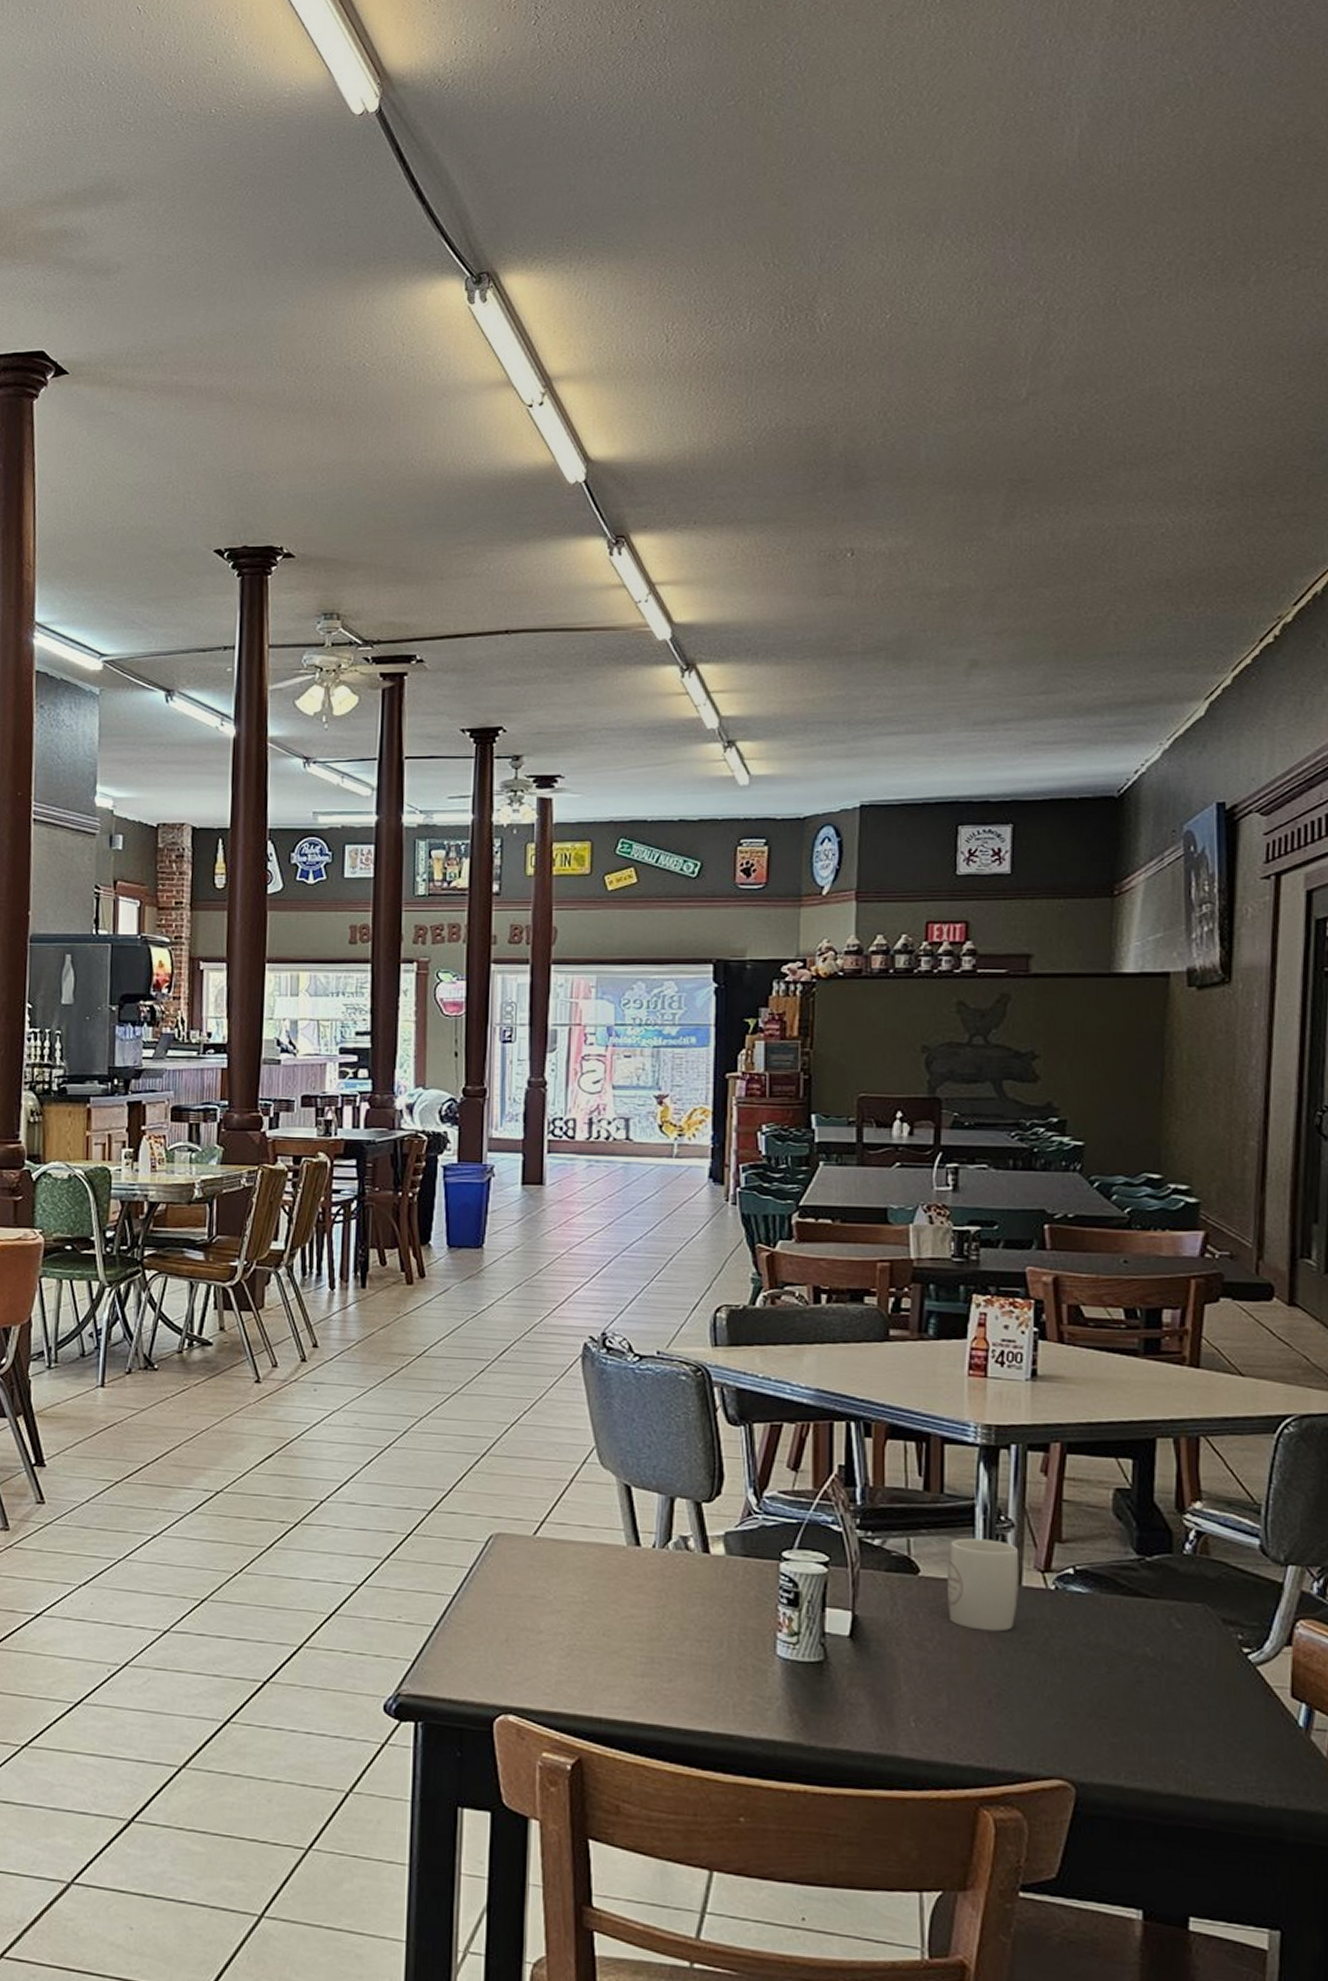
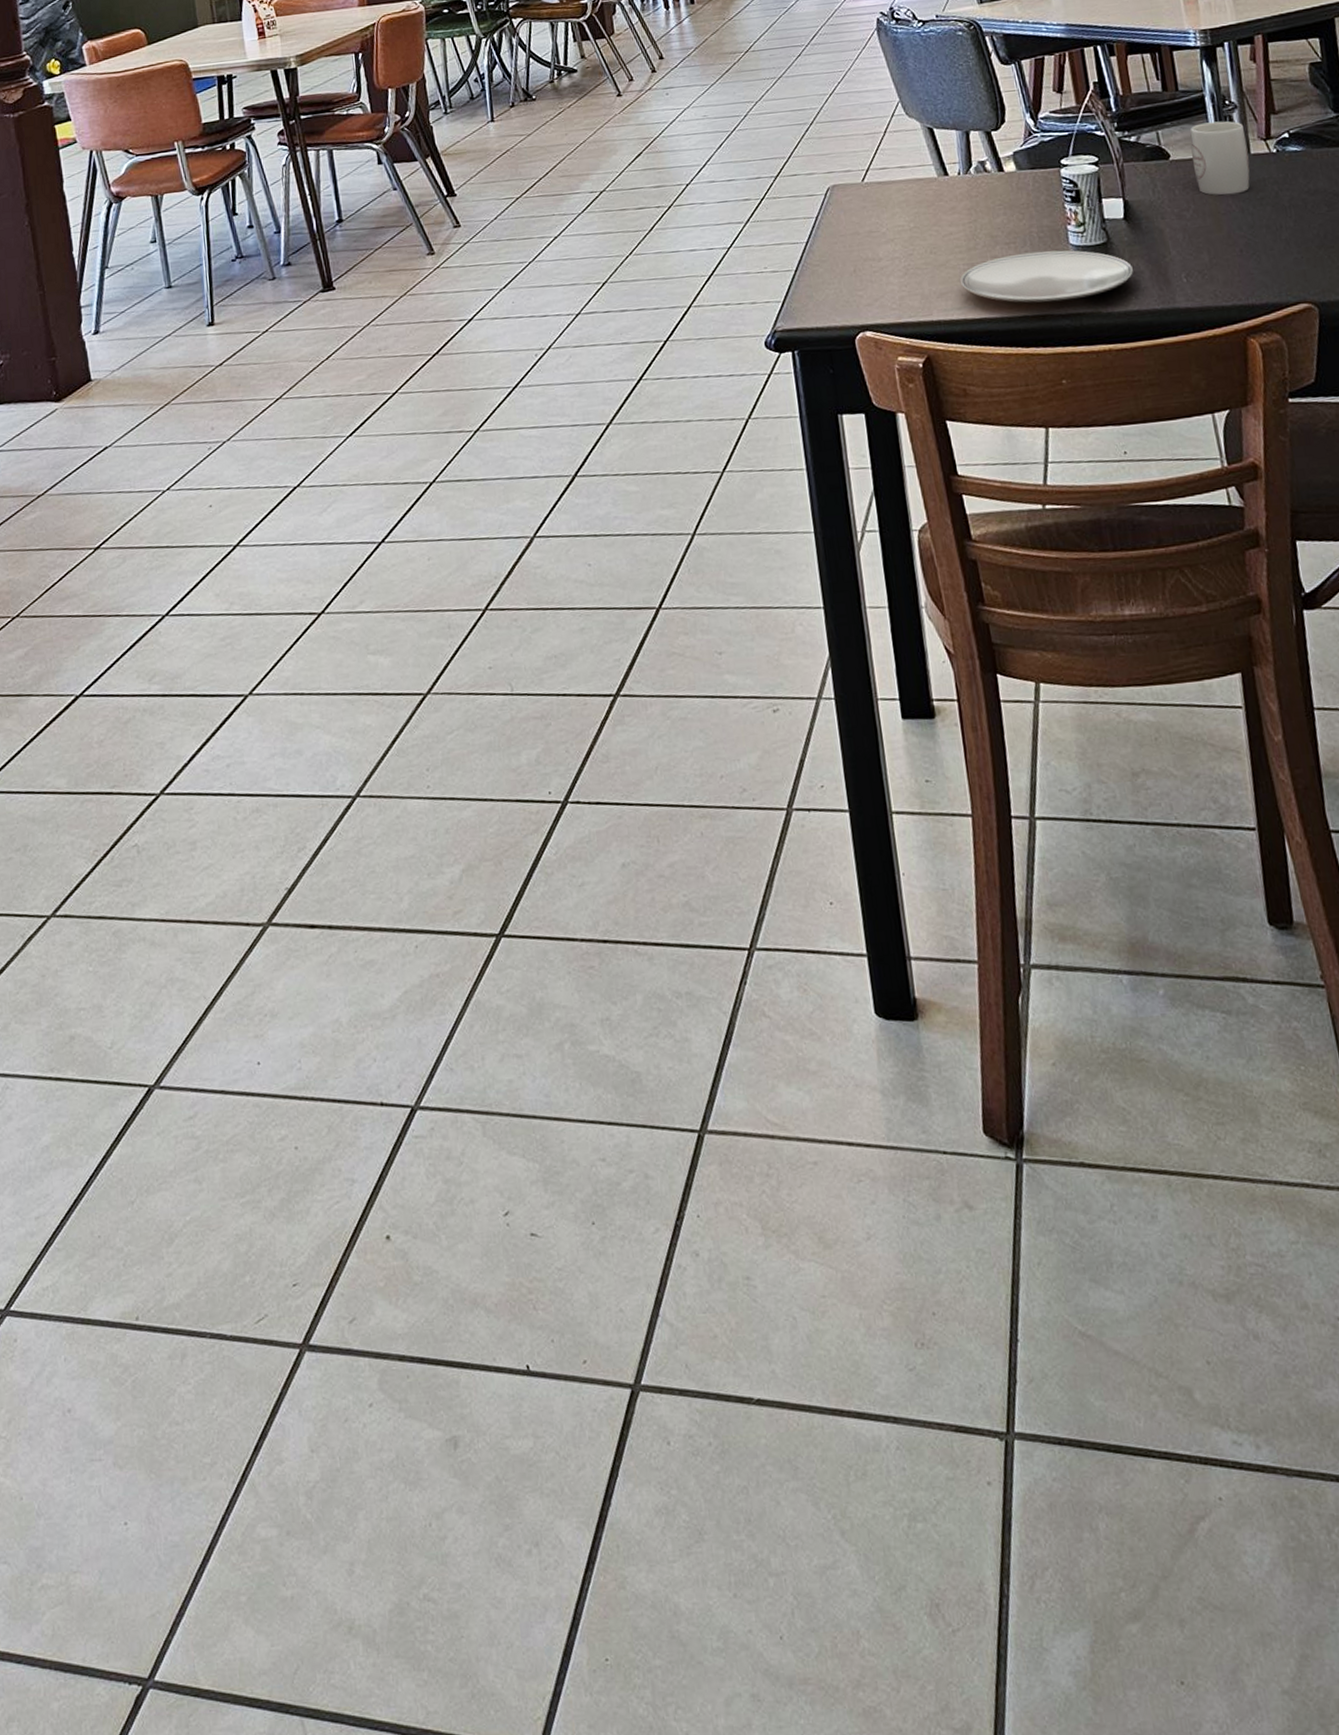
plate: none [633,1655,850,1723] -> present [960,250,1133,303]

